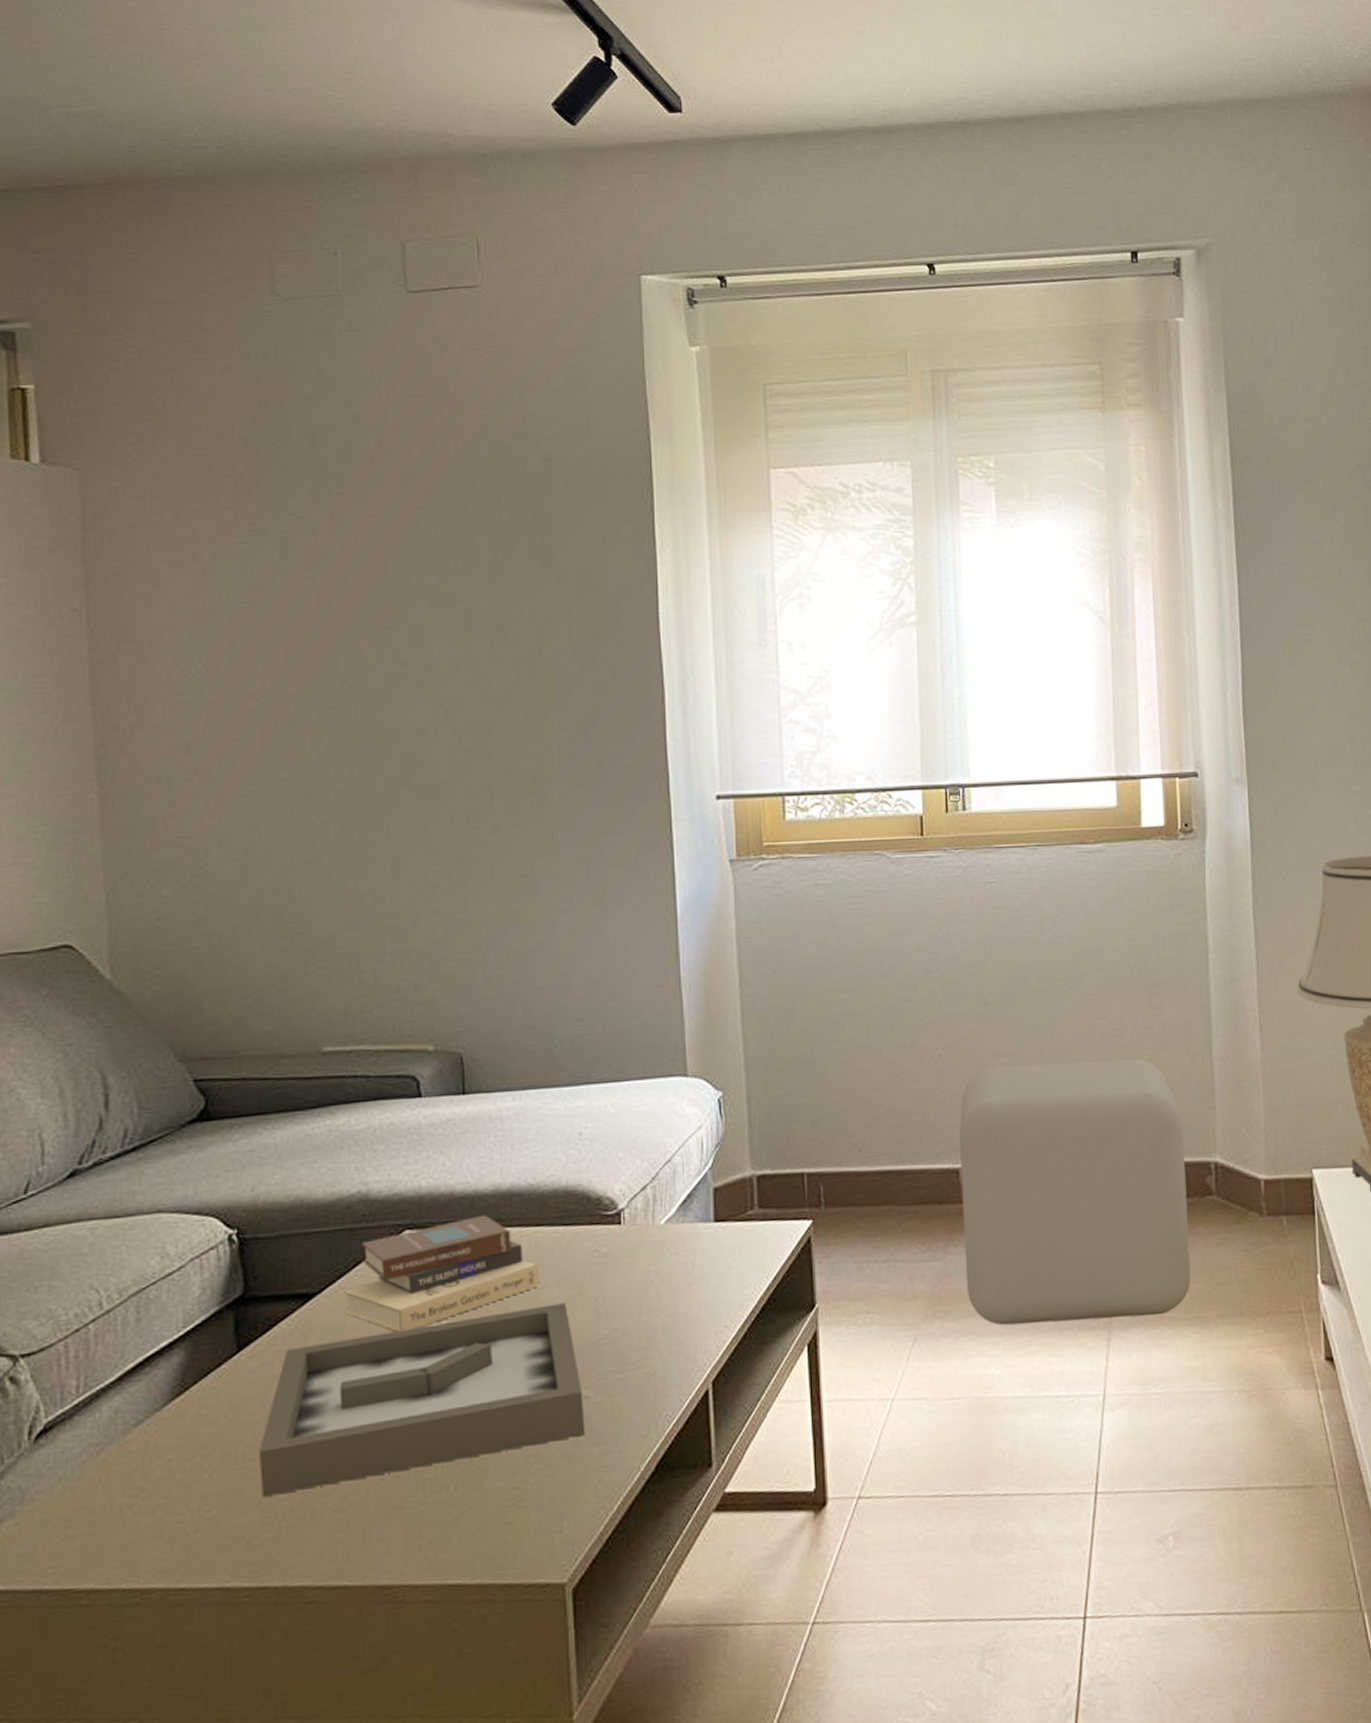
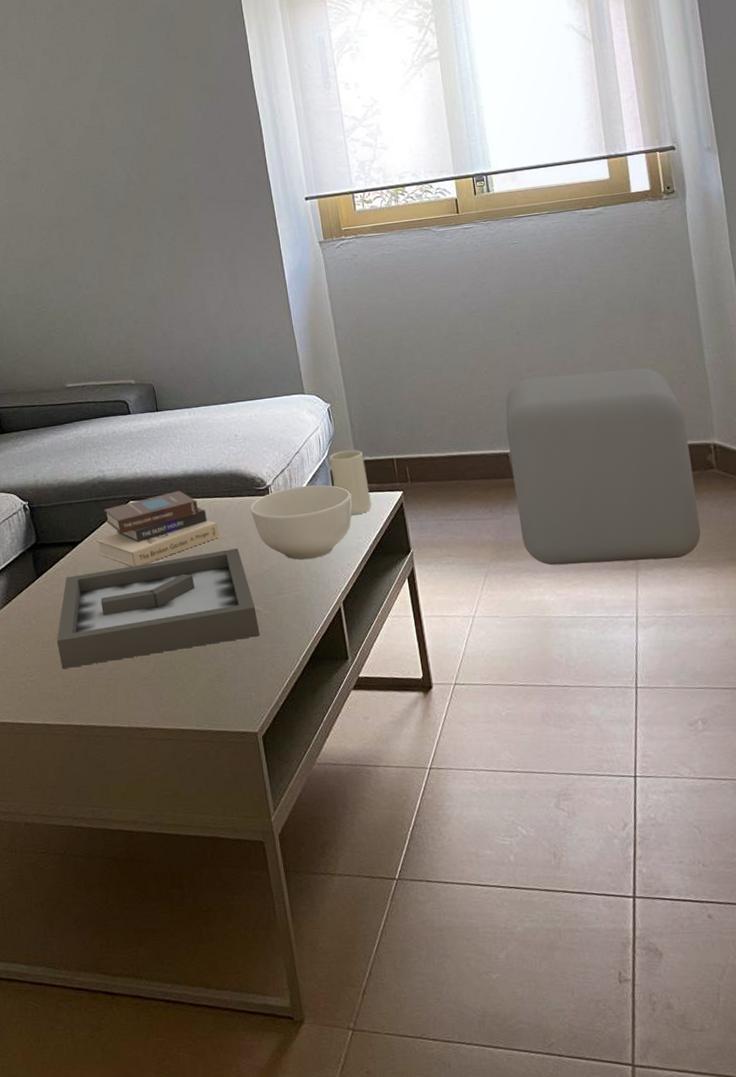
bowl: none [589,1209,739,1320] -> present [249,484,352,560]
mug: none [713,1159,767,1254] -> present [329,450,372,515]

